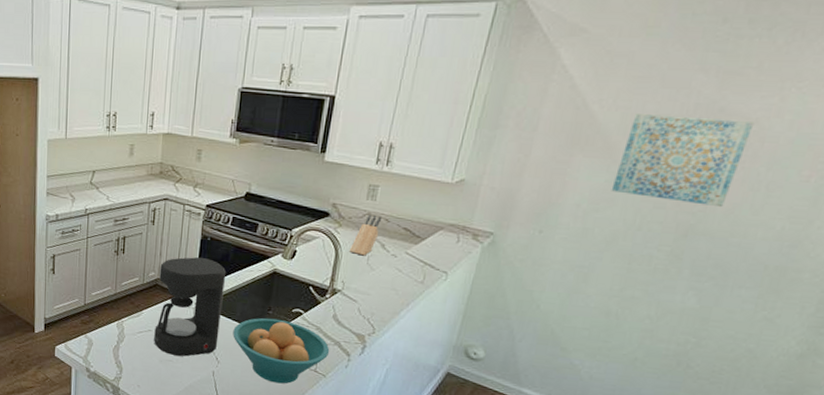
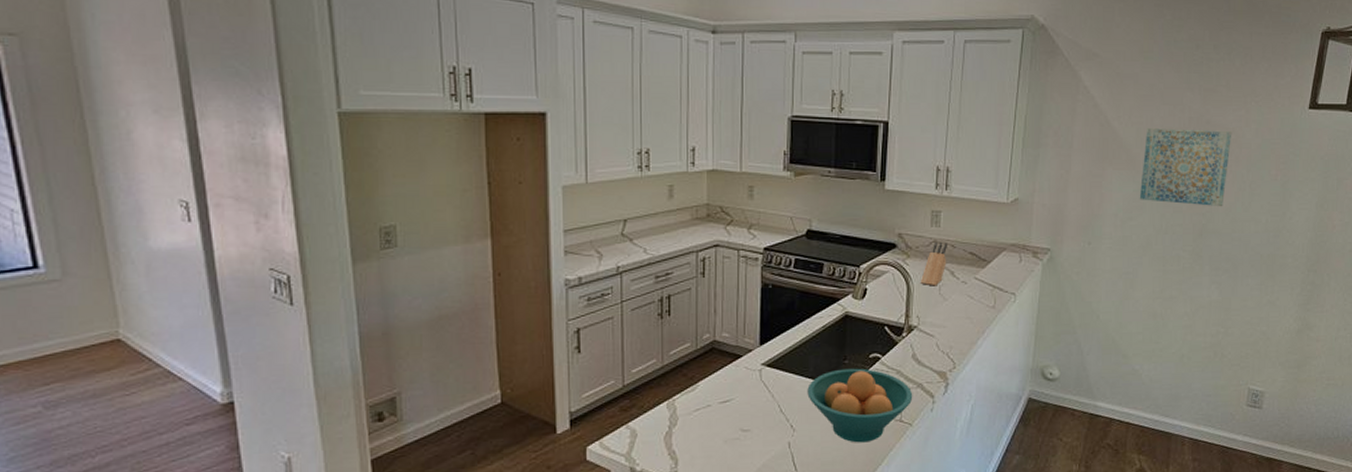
coffee maker: present [154,257,227,357] -> none [715,308,794,431]

